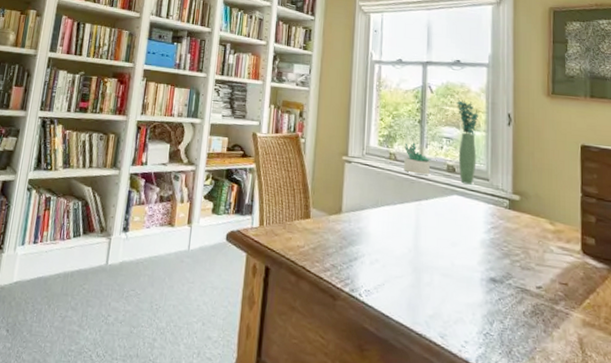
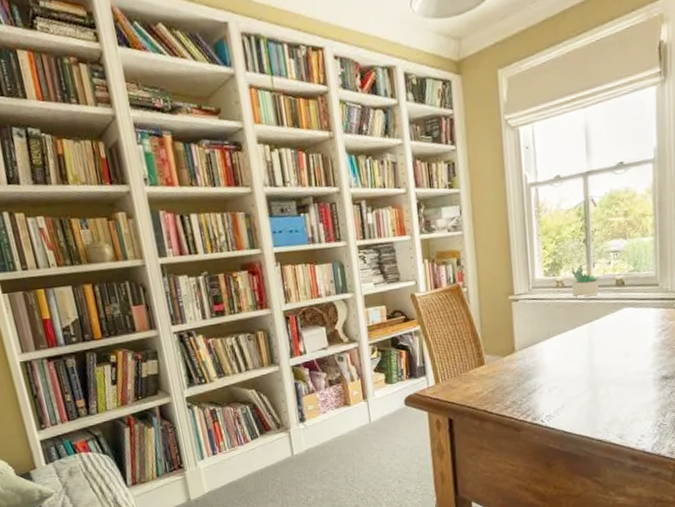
vase: present [457,98,478,185] -> none [622,205,645,295]

